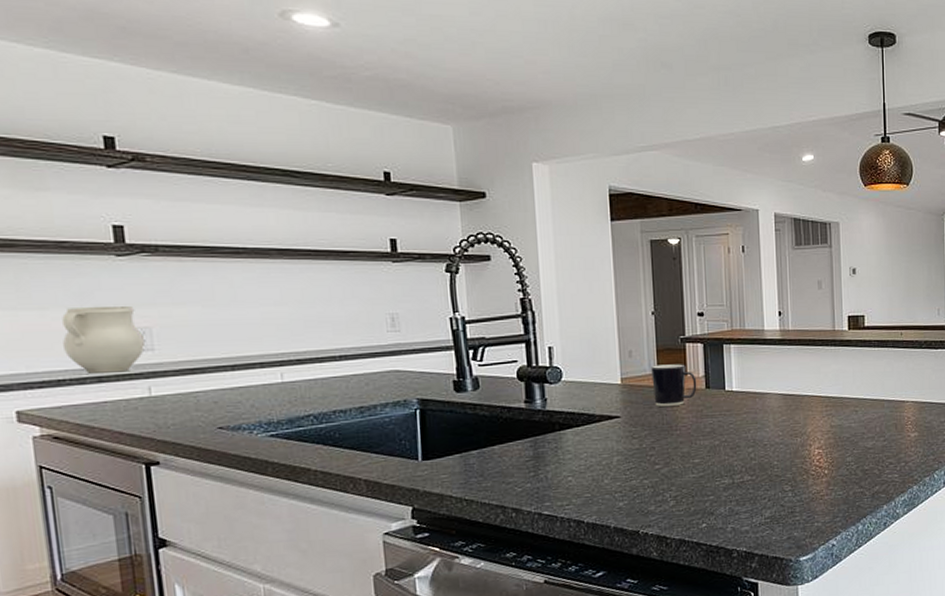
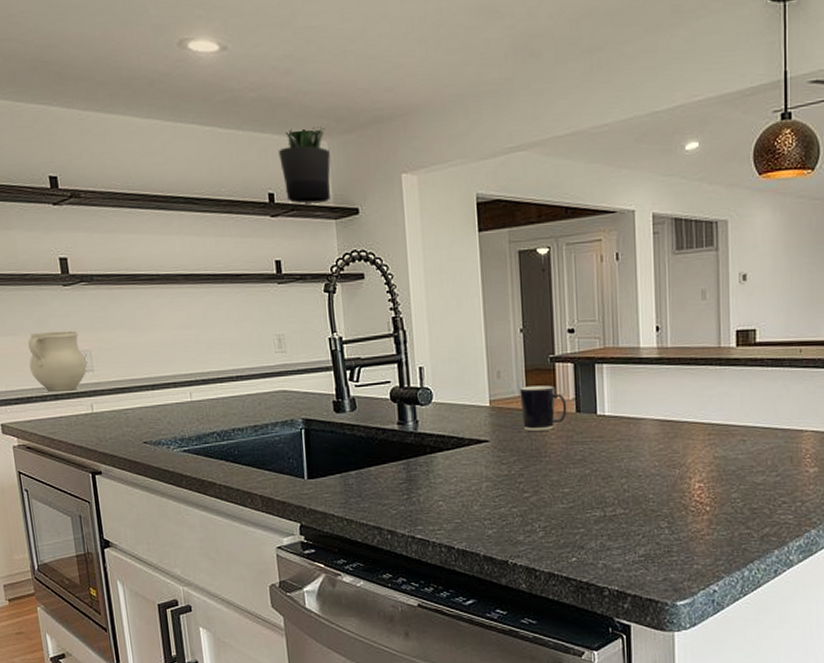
planter: none [397,111,456,185] -> present [279,127,331,204]

